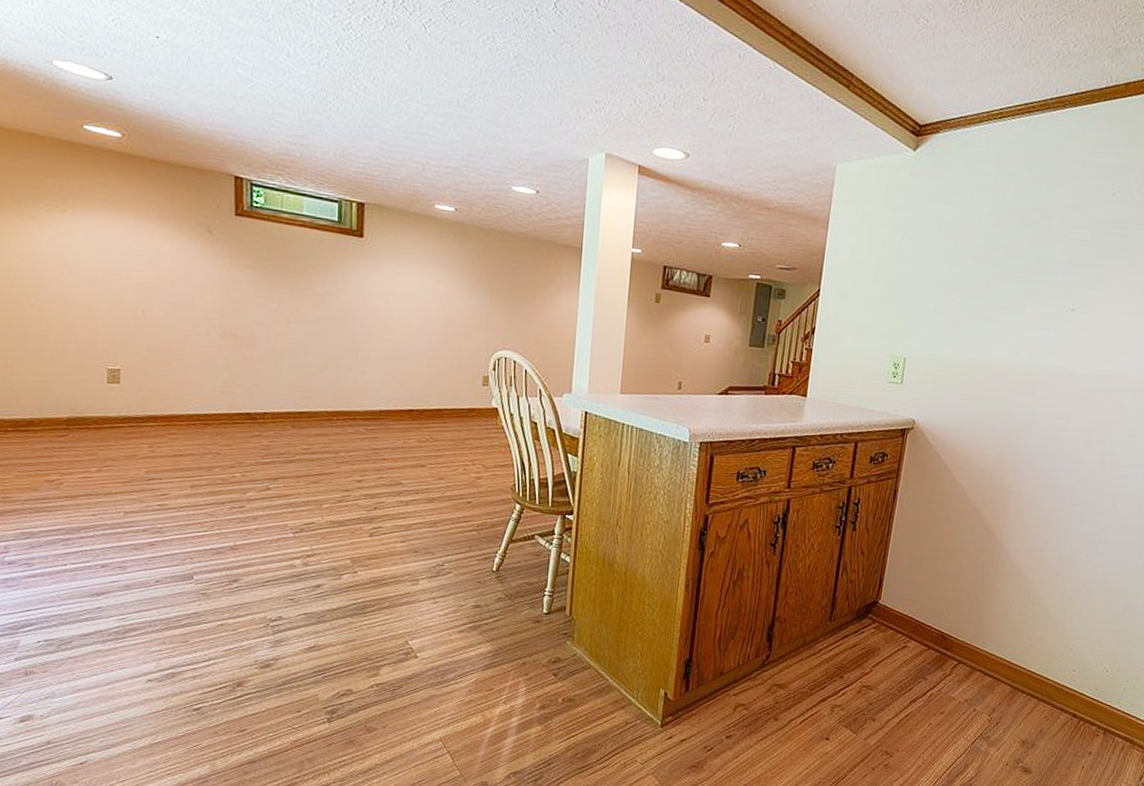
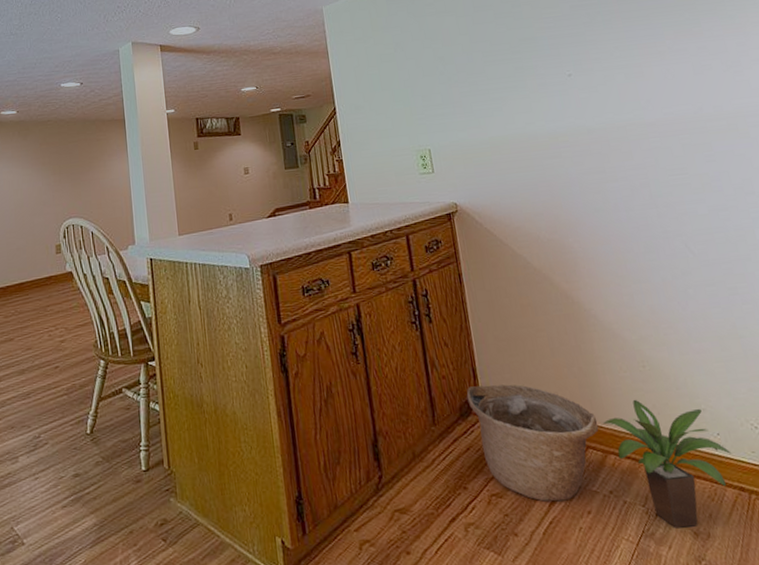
basket: none [866,594,976,701] -> present [466,384,599,502]
potted plant: none [978,630,1079,737] -> present [601,399,732,528]

